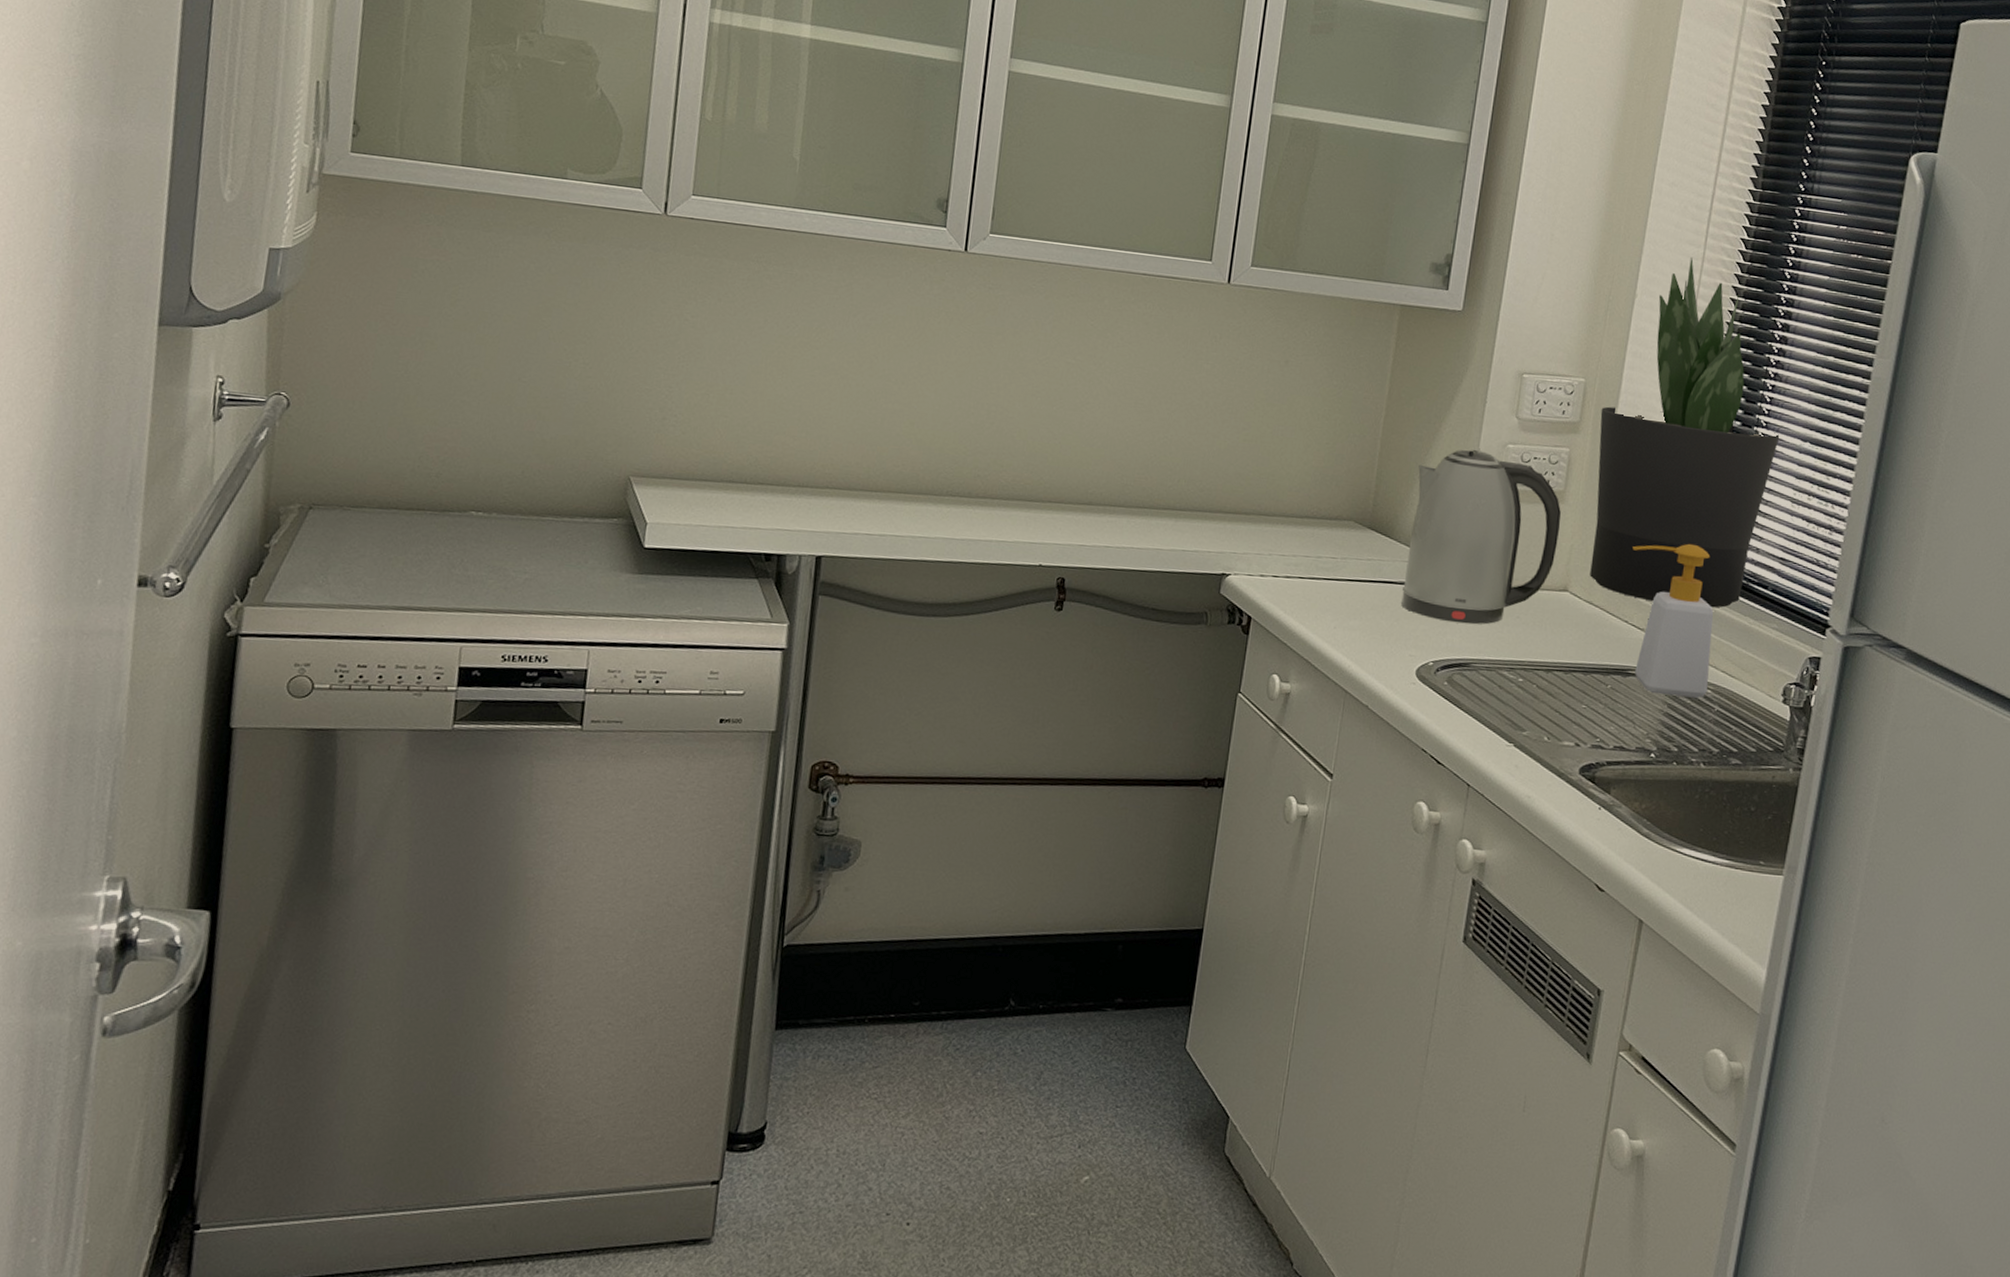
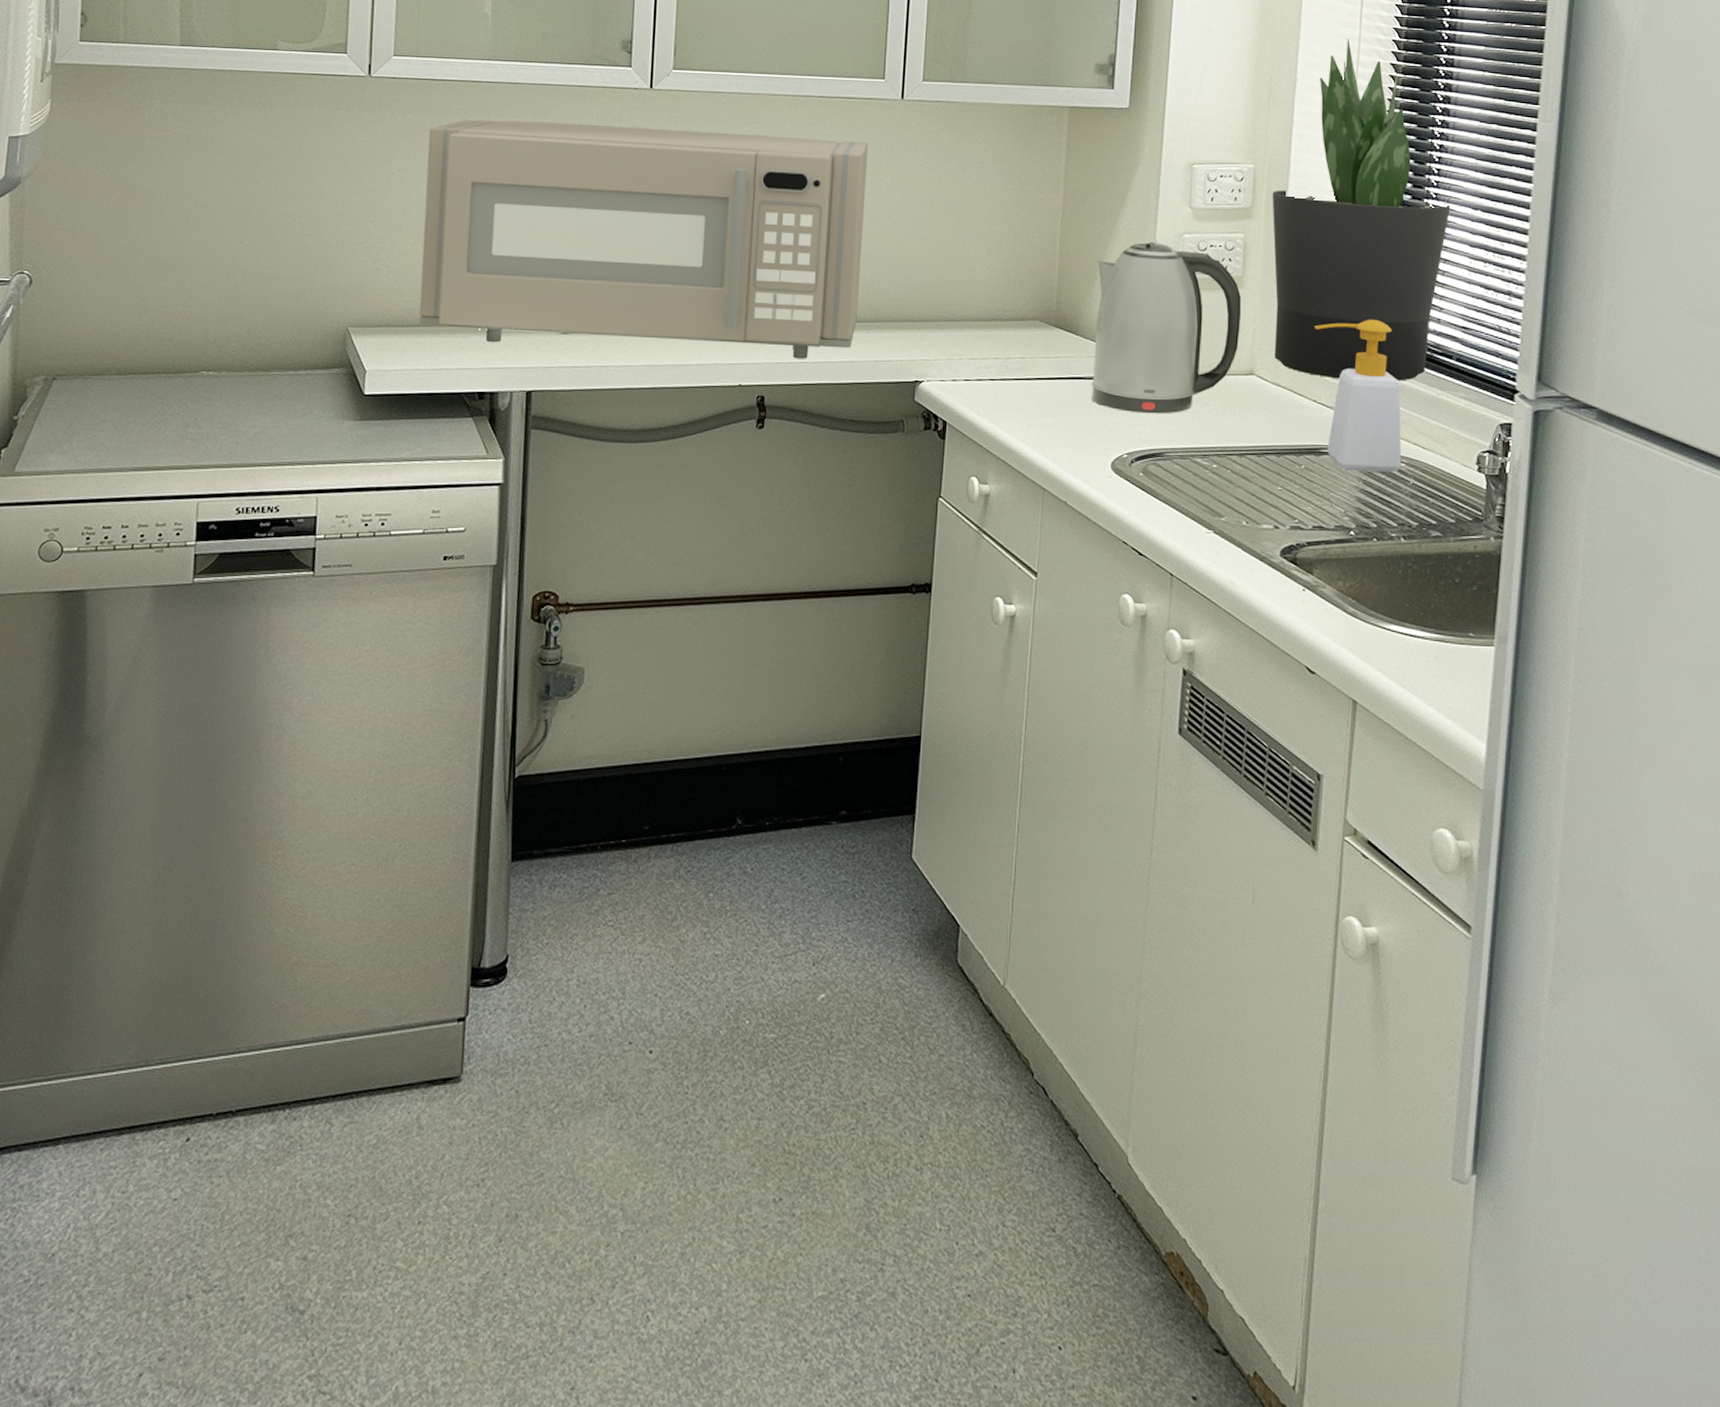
microwave: none [706,267,1190,544] -> present [419,117,868,359]

